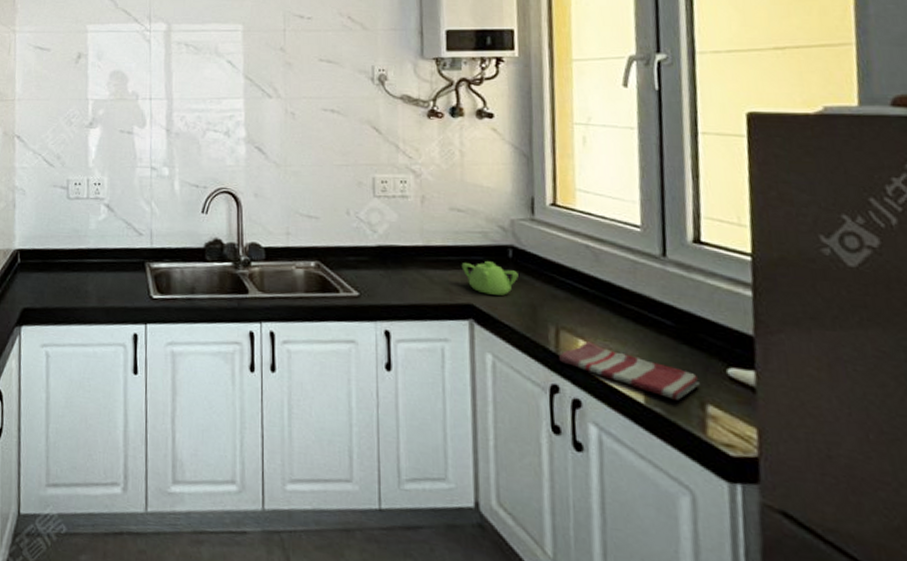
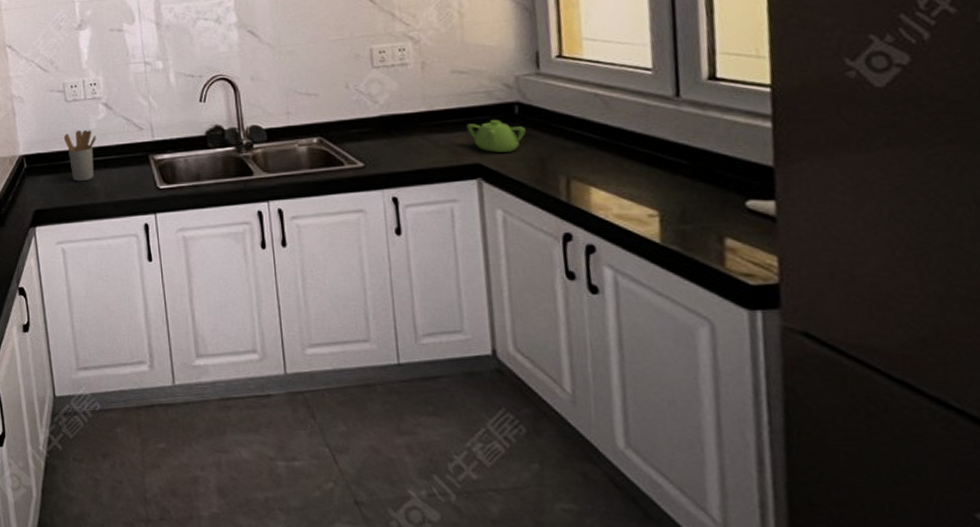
utensil holder: none [61,229,94,283] -> present [63,130,96,182]
dish towel: present [559,341,700,400] -> none [571,188,717,236]

